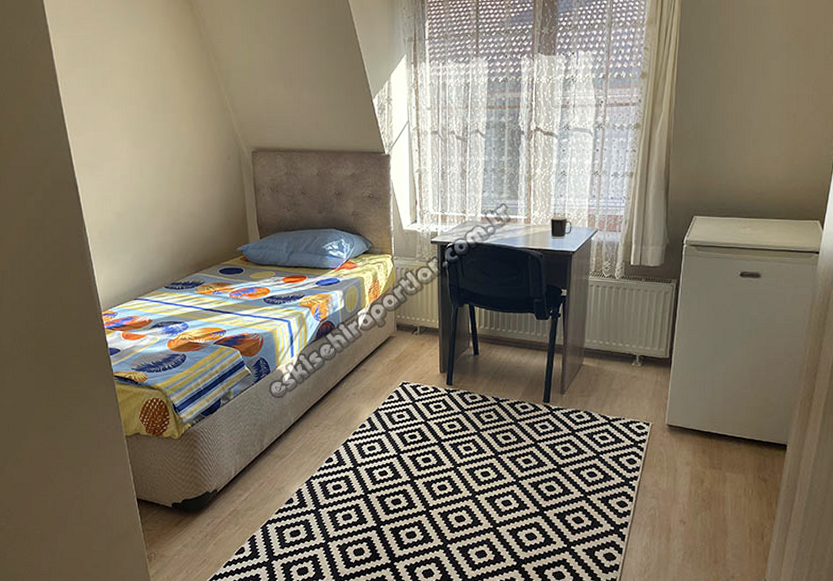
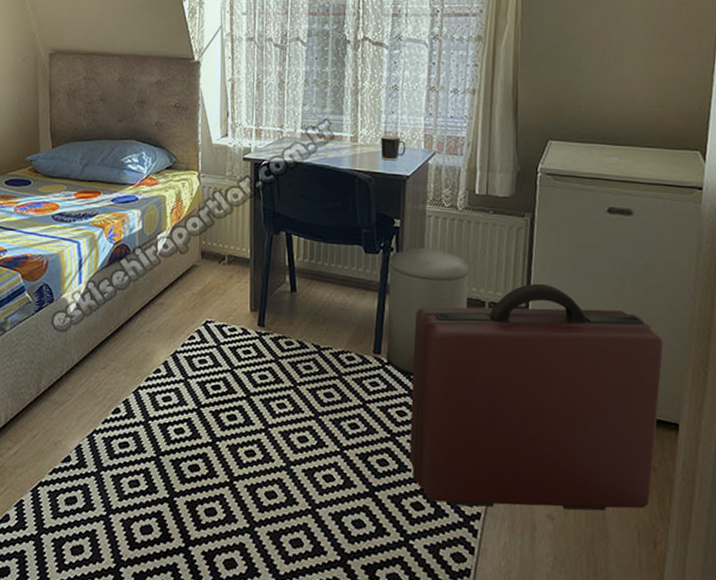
pedal bin: none [554,312,624,419] -> present [386,247,470,377]
briefcase: none [572,338,779,518] -> present [410,283,664,511]

